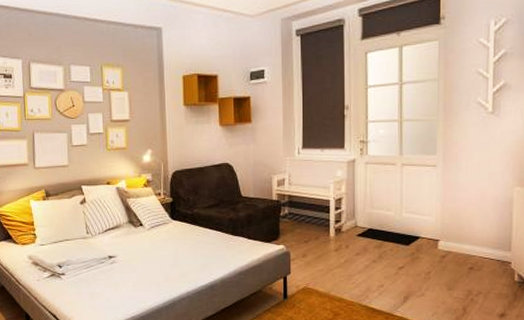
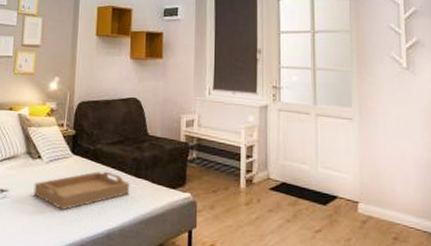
serving tray: none [139,232,228,270] -> present [33,171,130,211]

